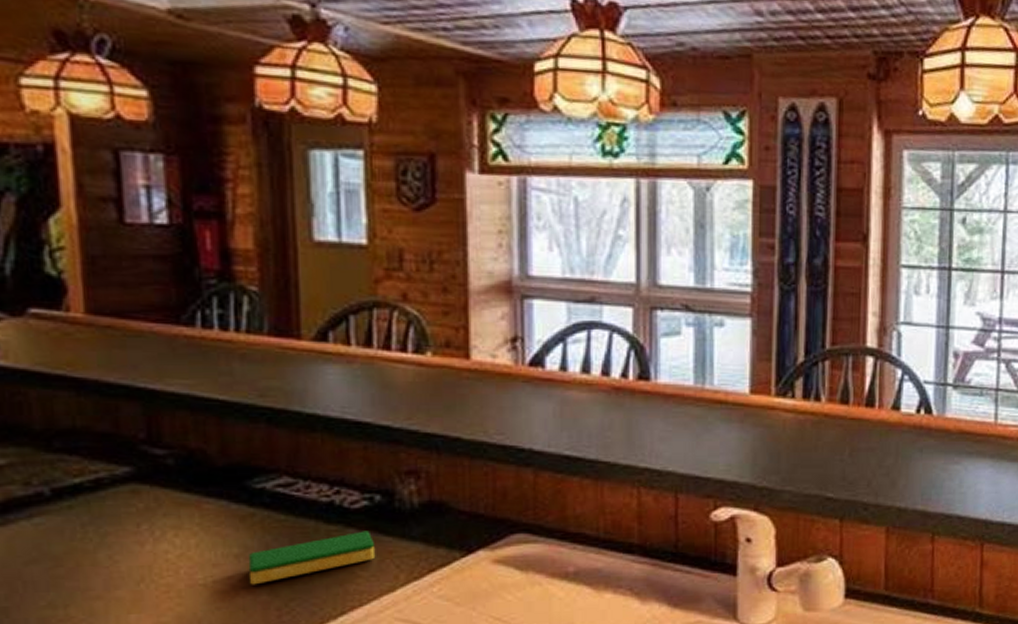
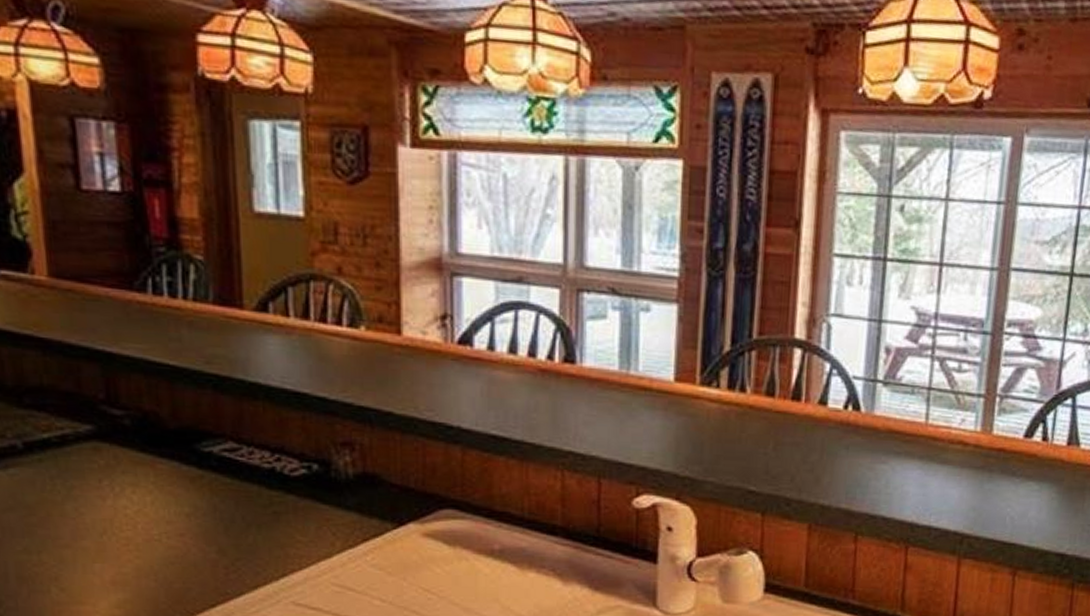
dish sponge: present [248,531,376,585] -> none [198,498,314,543]

